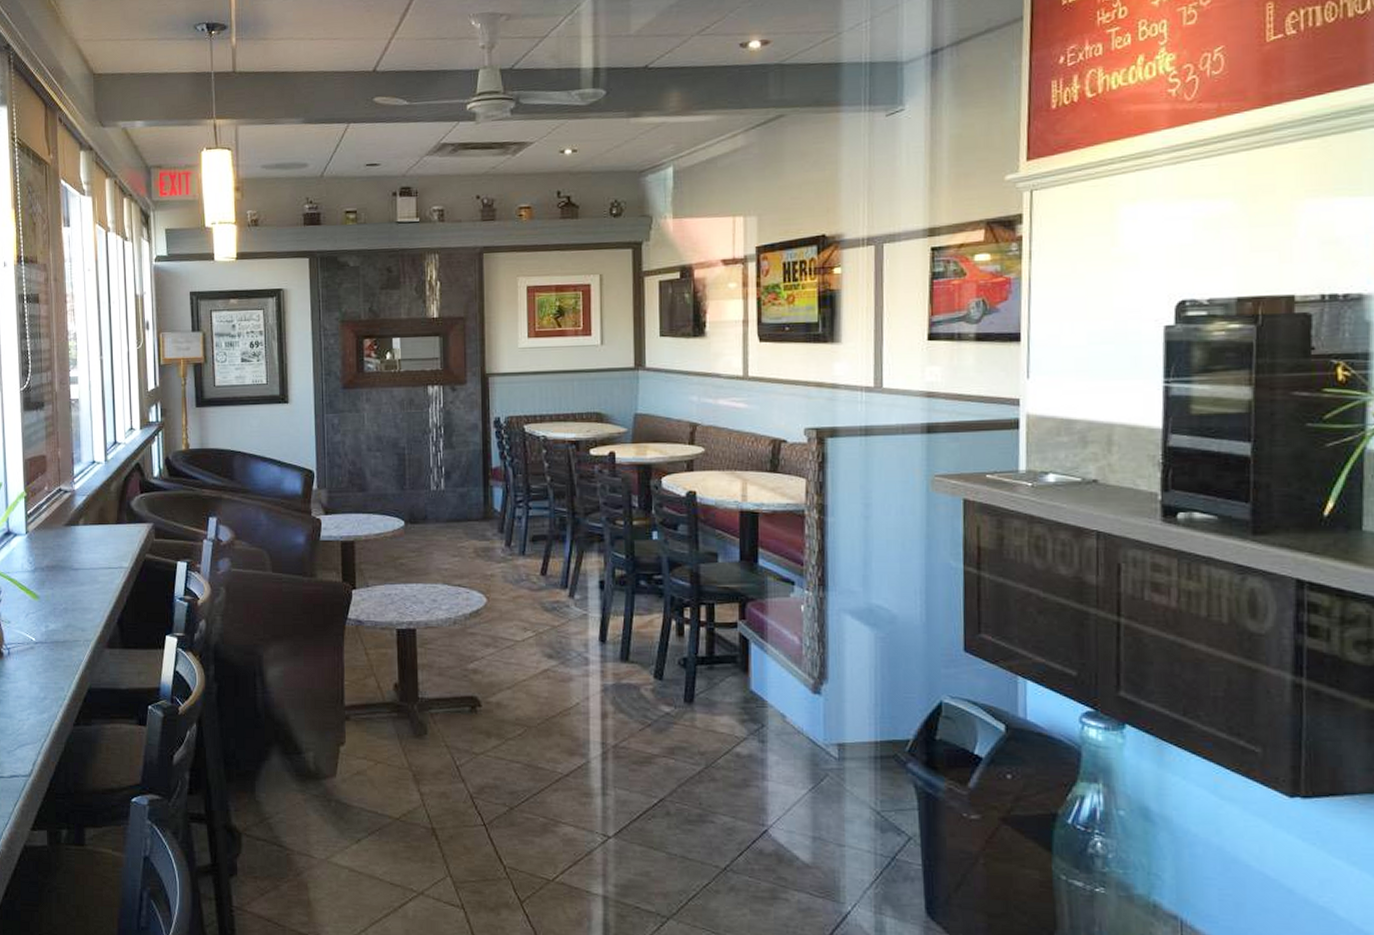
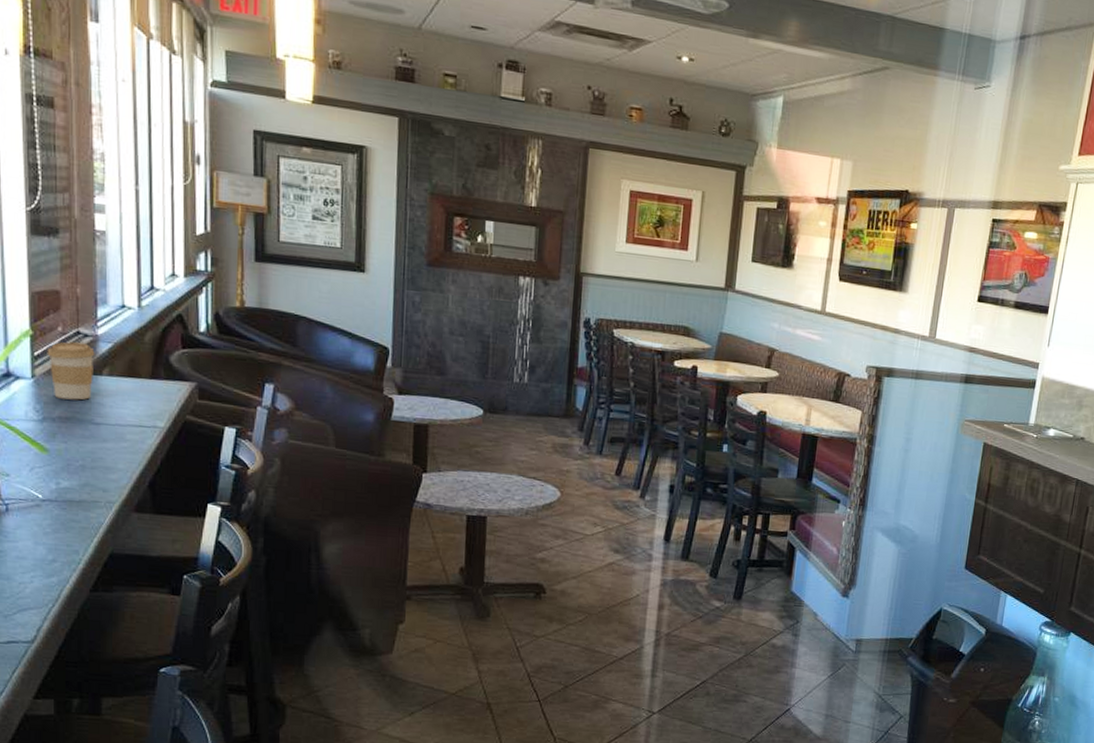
coffee cup: none [37,499,73,550] -> present [47,342,95,400]

